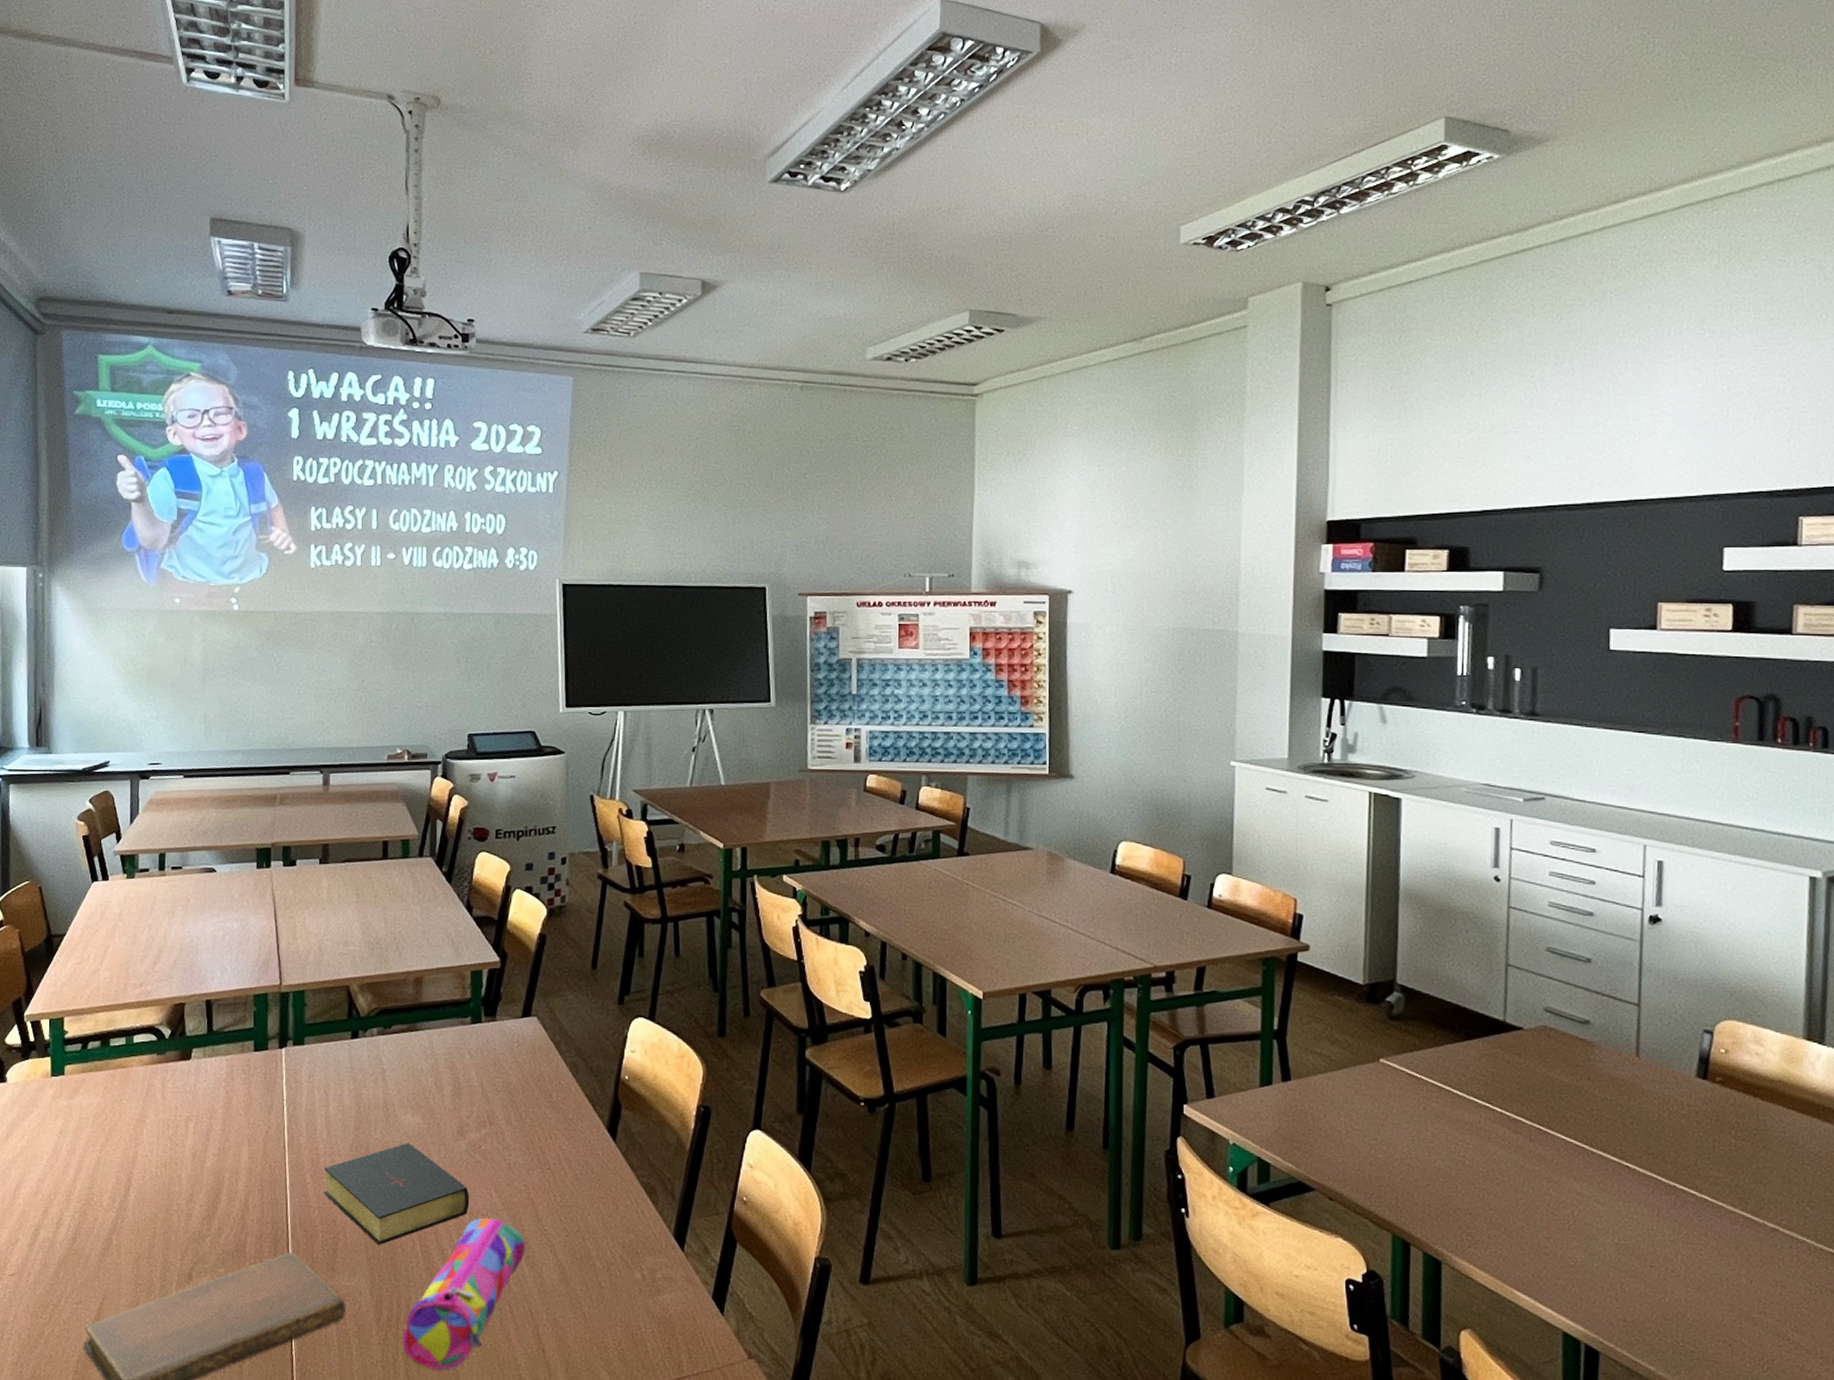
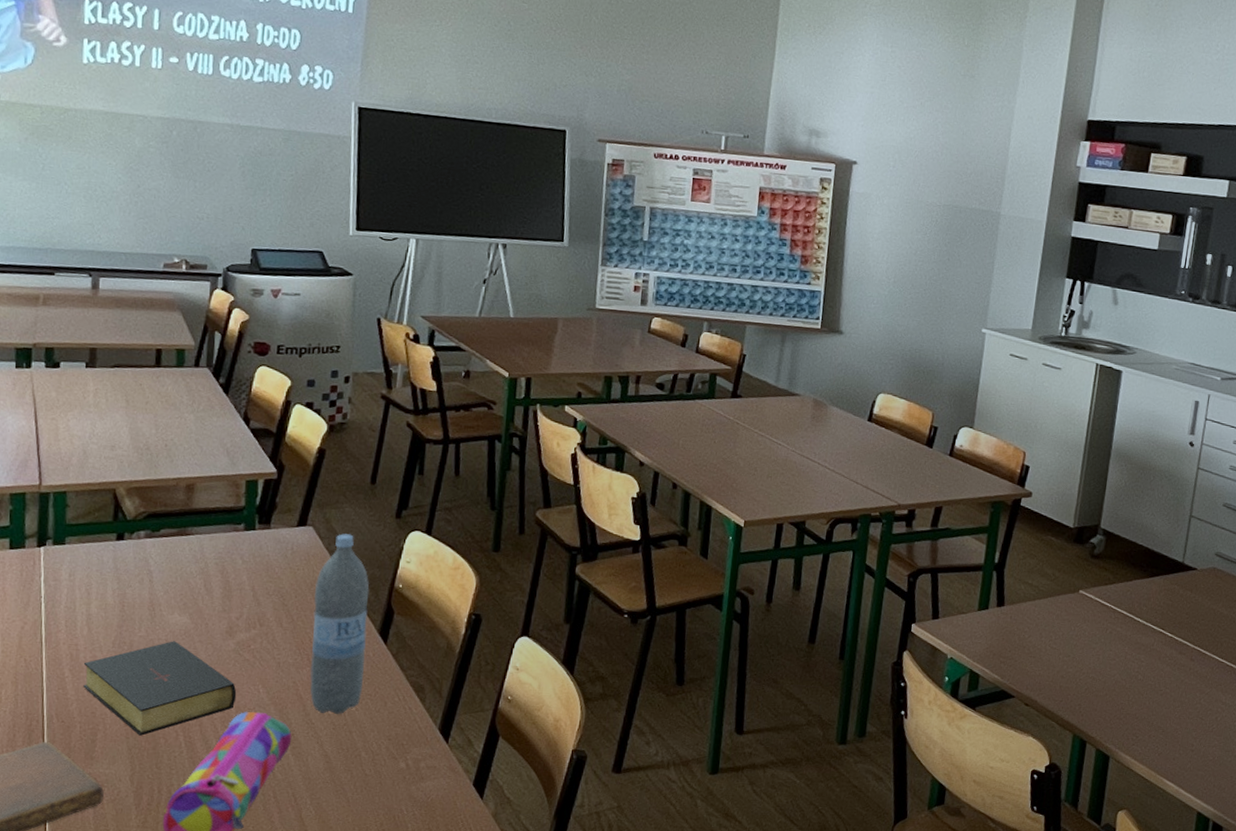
water bottle: none [540,1023,596,1220] -> present [310,533,370,714]

